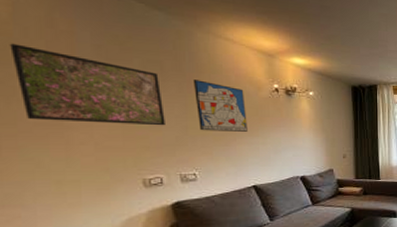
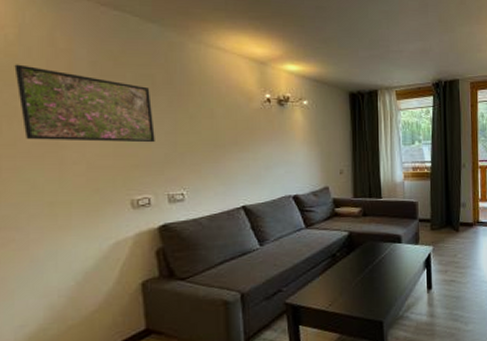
wall art: present [193,79,248,132] -> none [183,93,238,147]

